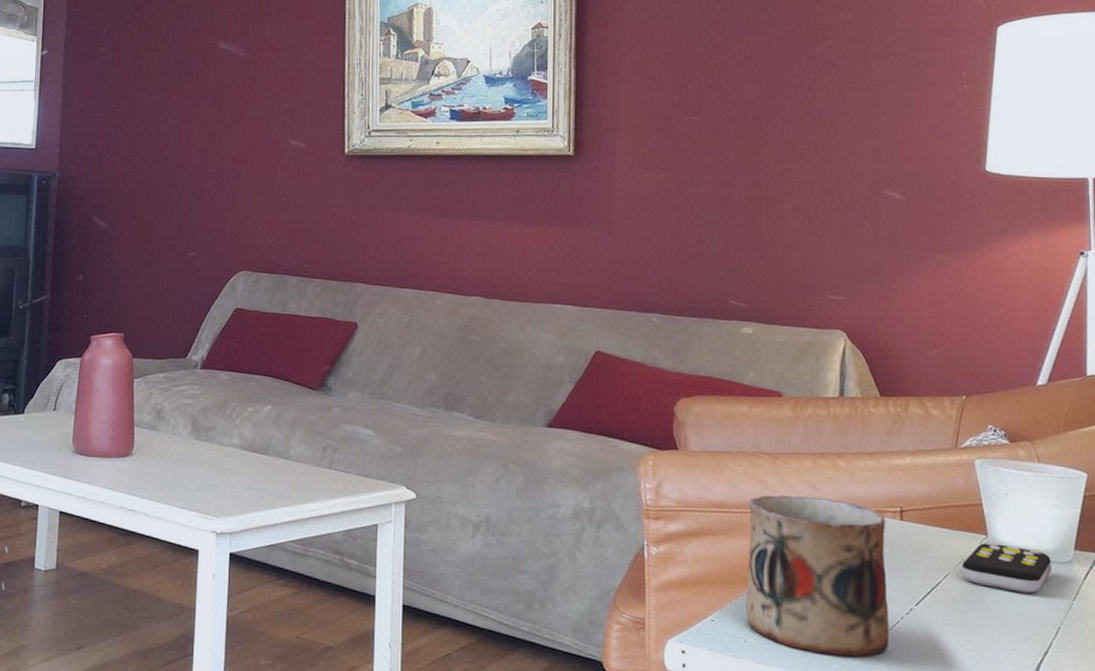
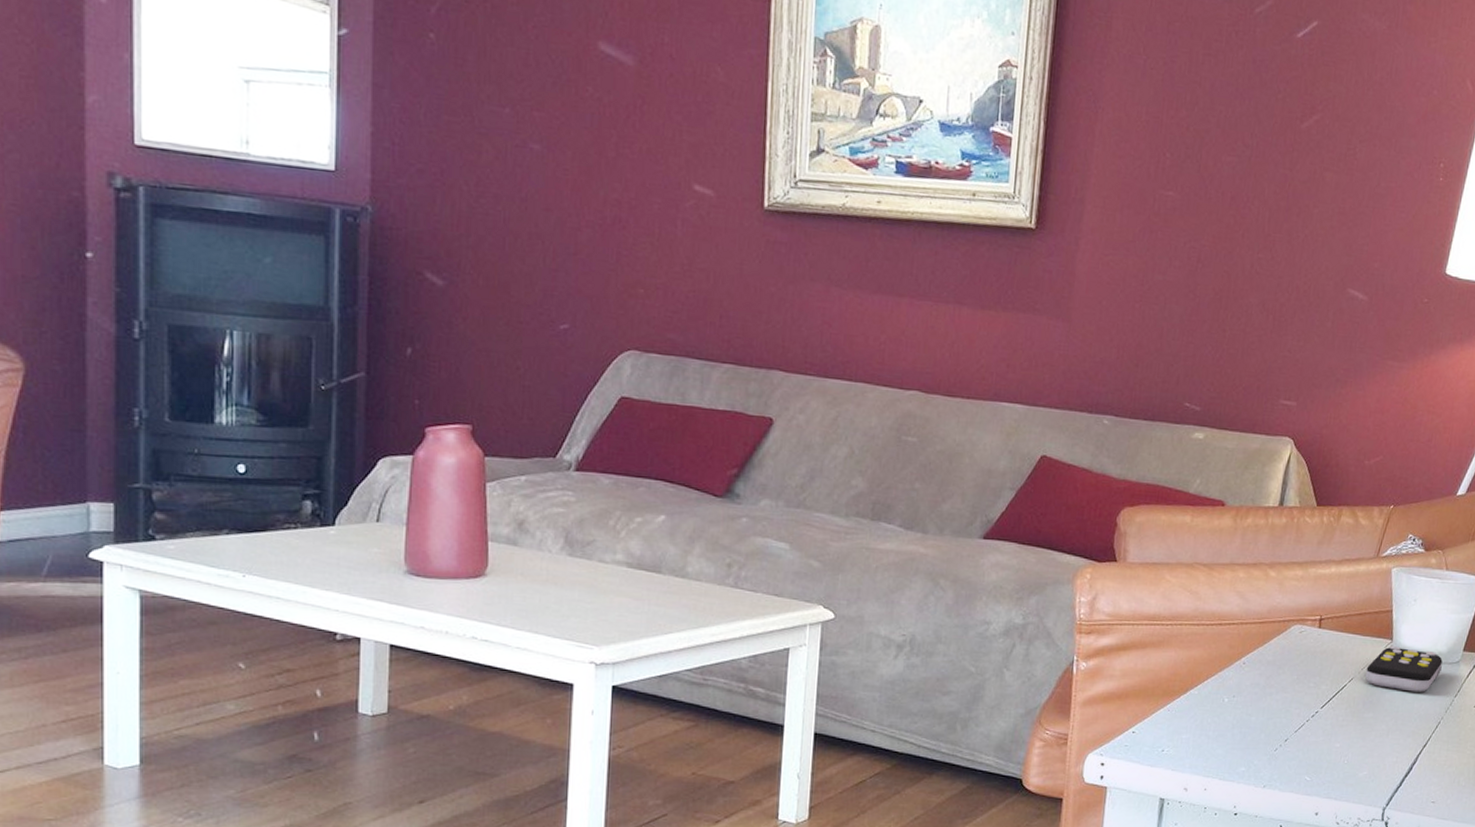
mug: present [745,495,890,657] -> none [1165,606,1305,759]

